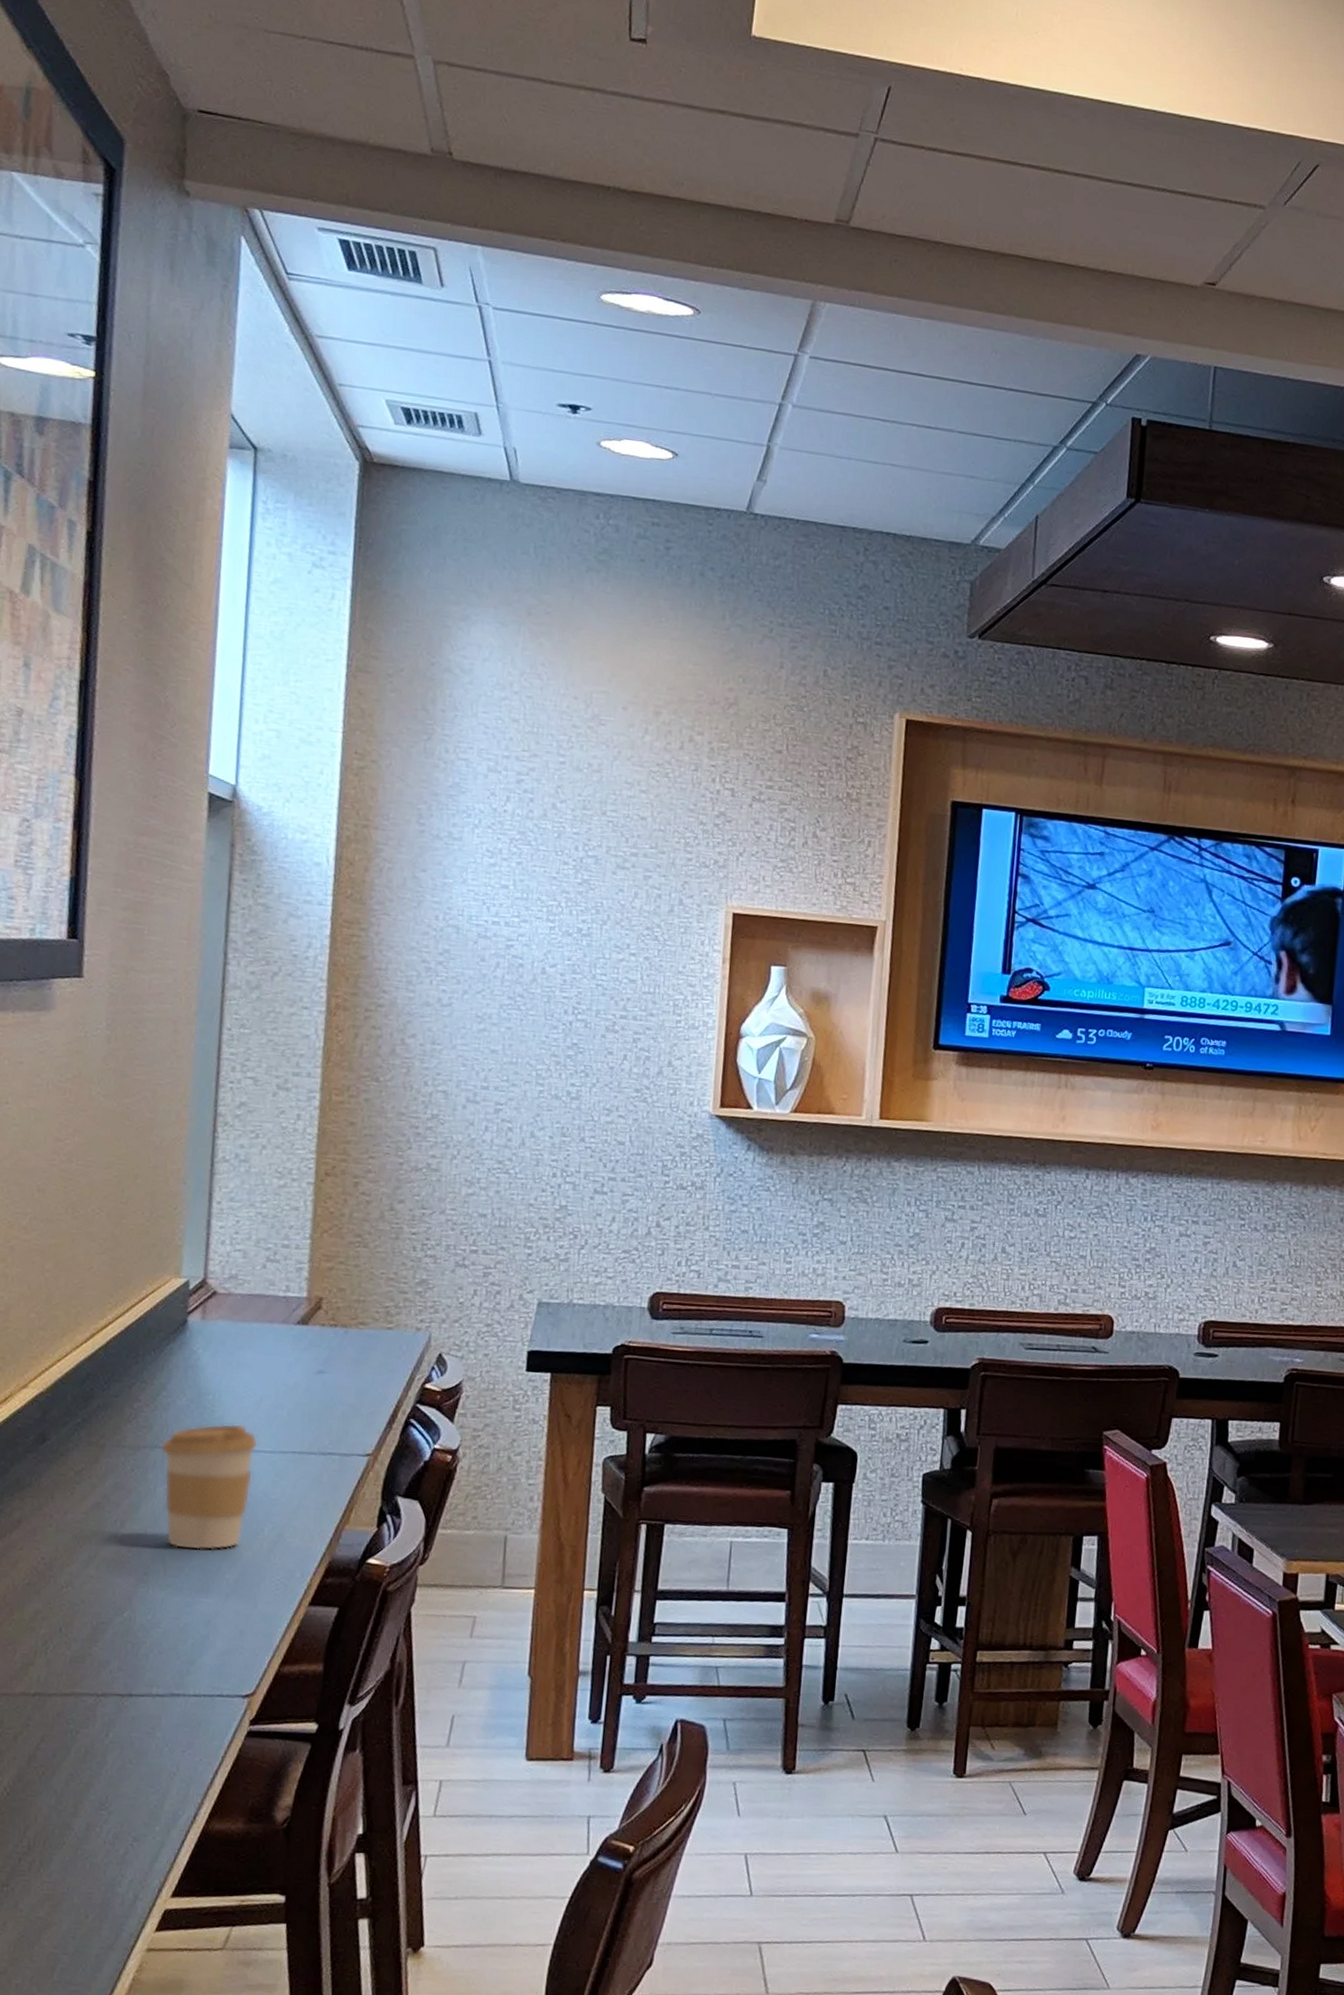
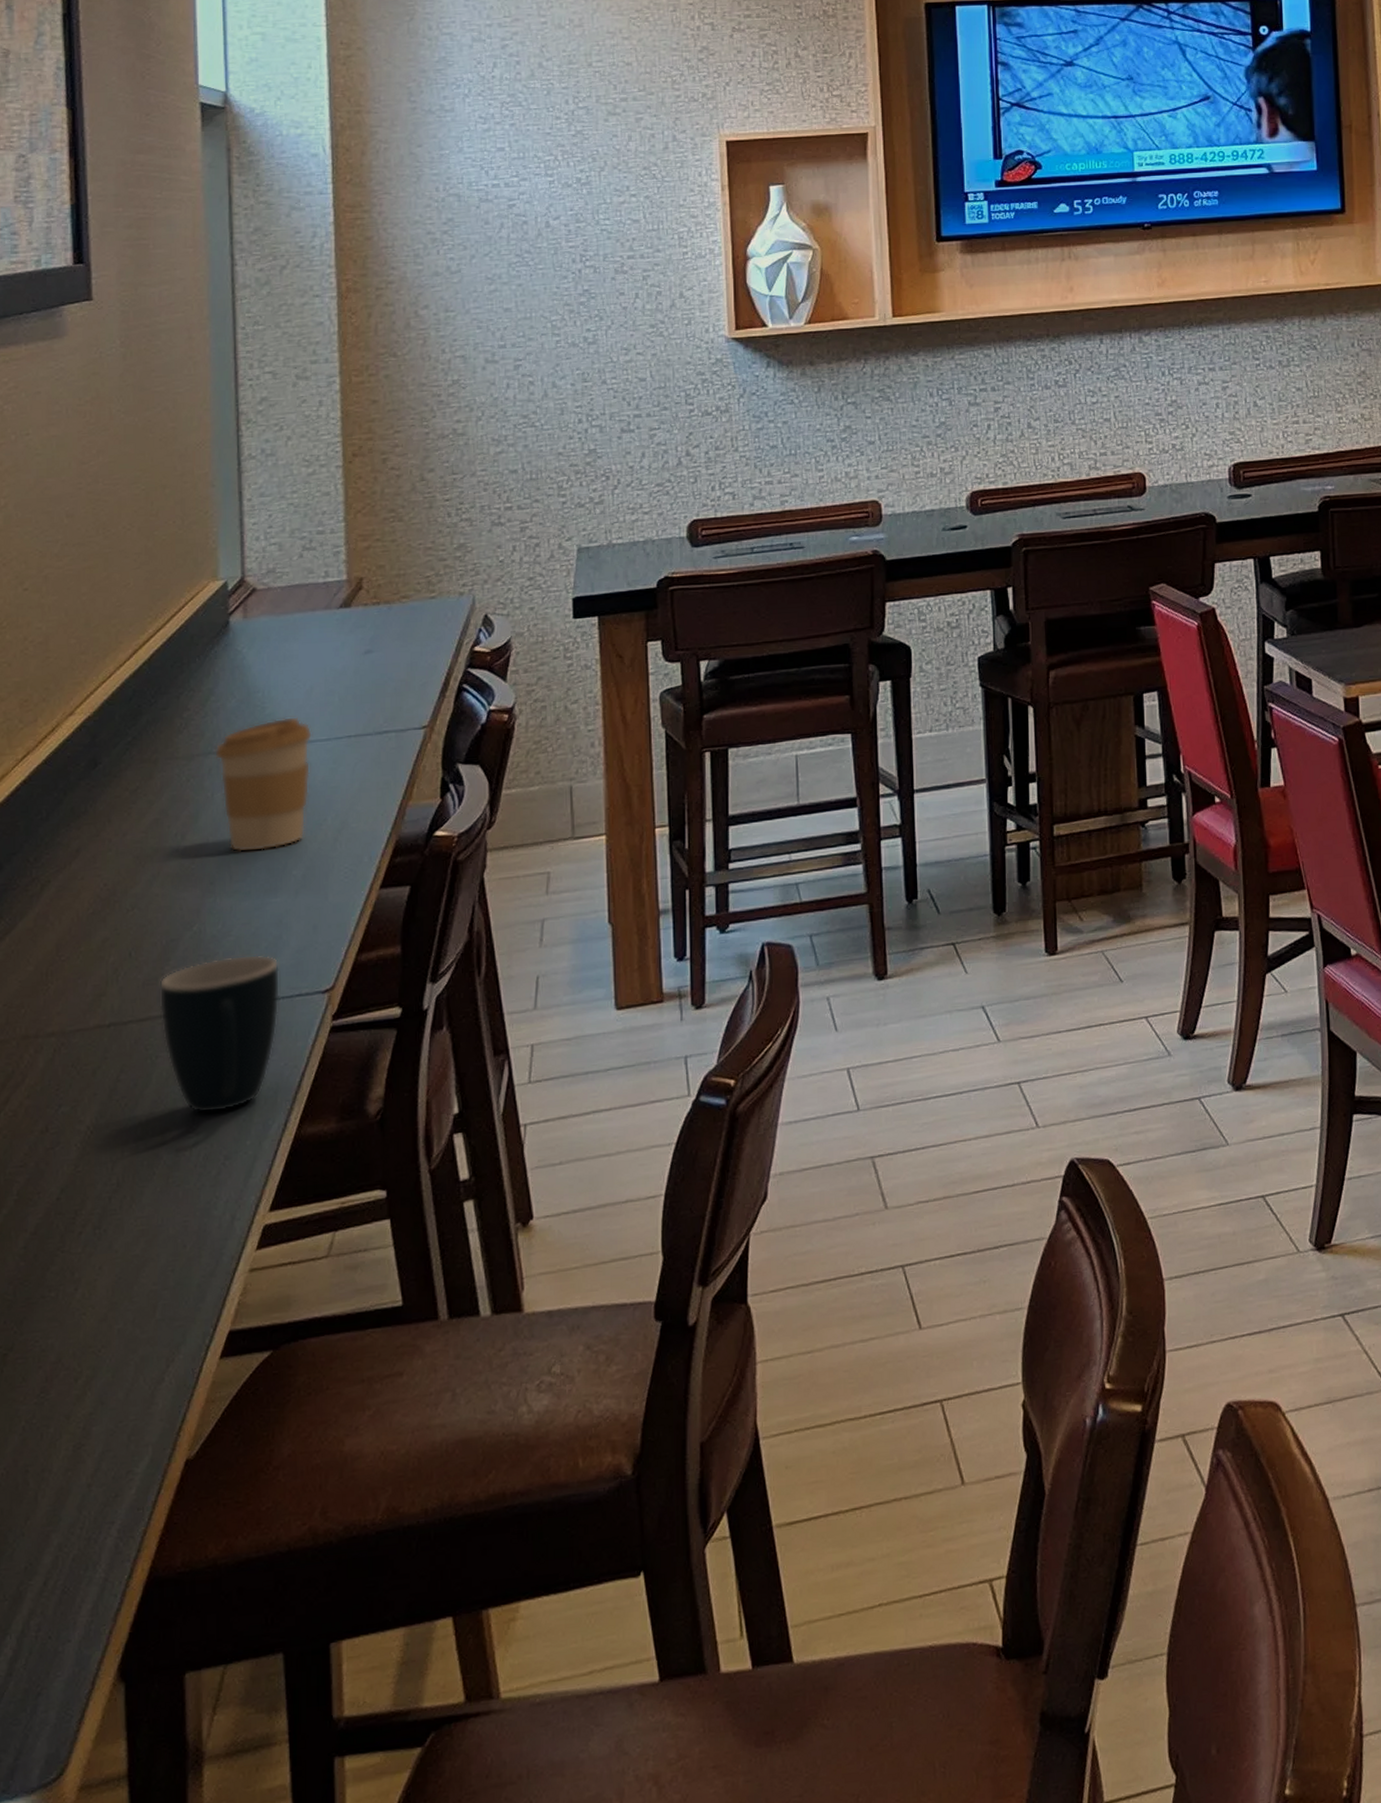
mug: none [84,1647,204,1795] -> present [159,954,281,1114]

